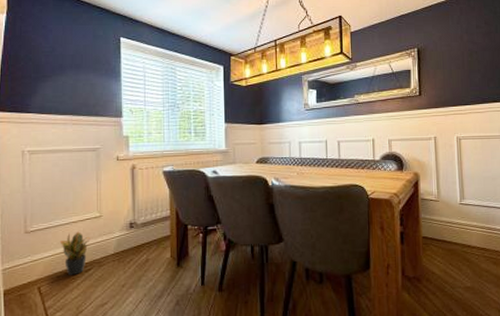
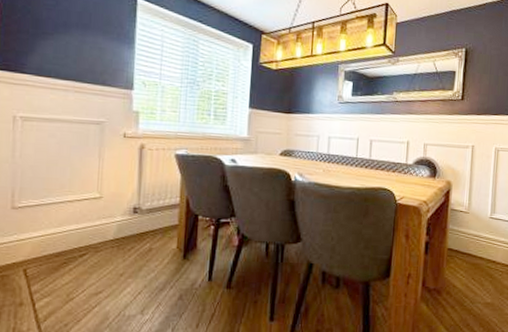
potted plant: present [59,231,90,276] -> none [51,212,88,260]

